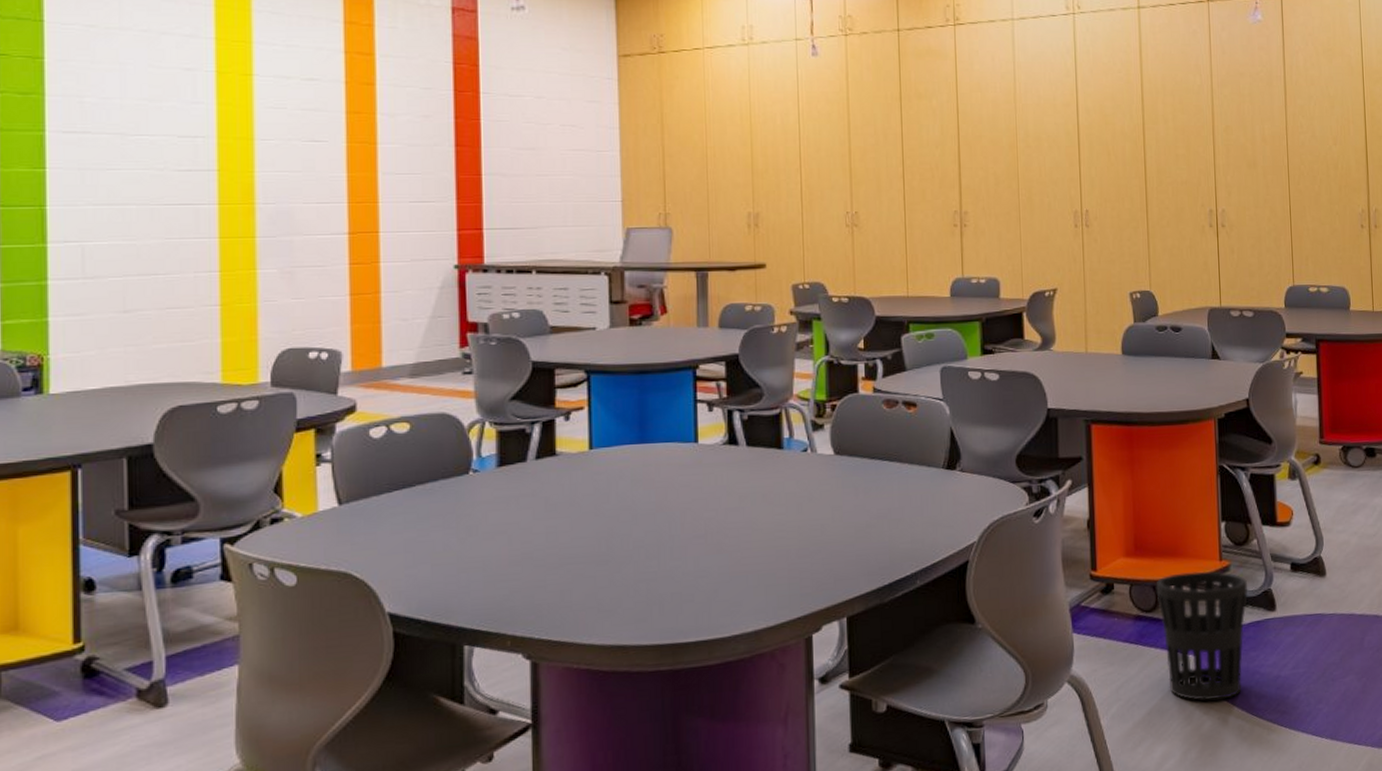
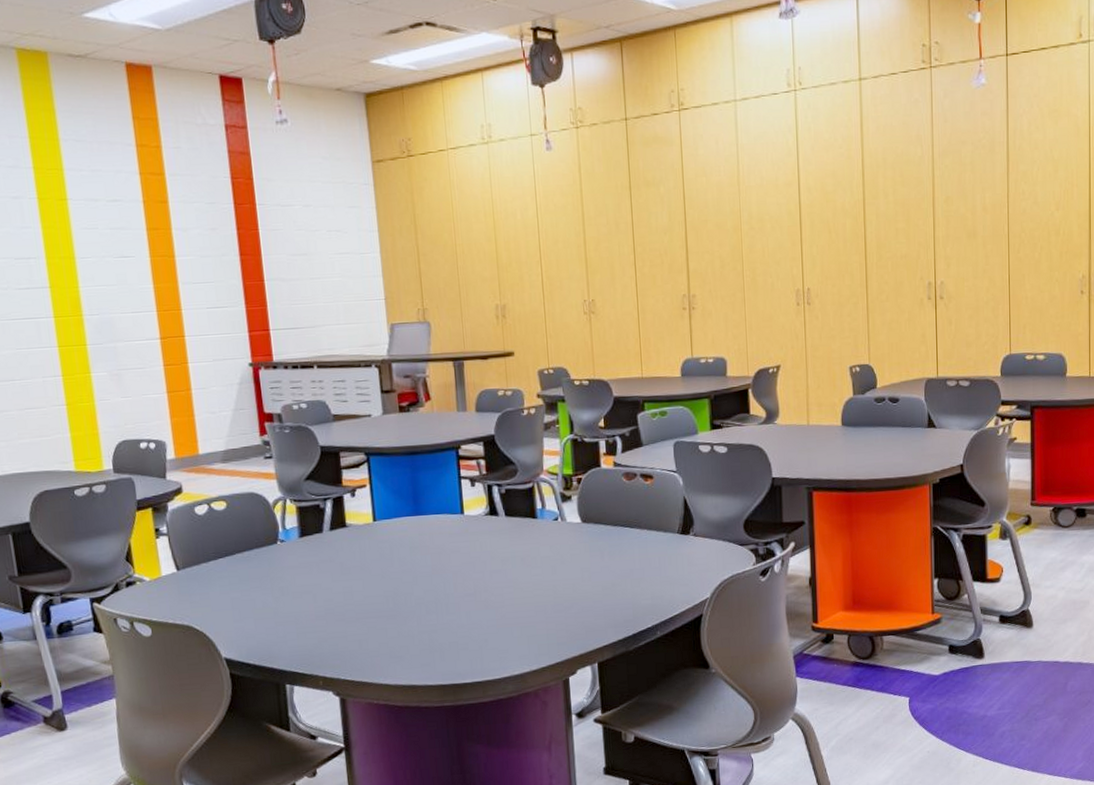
wastebasket: present [1156,571,1247,701] -> none [872,623,957,736]

